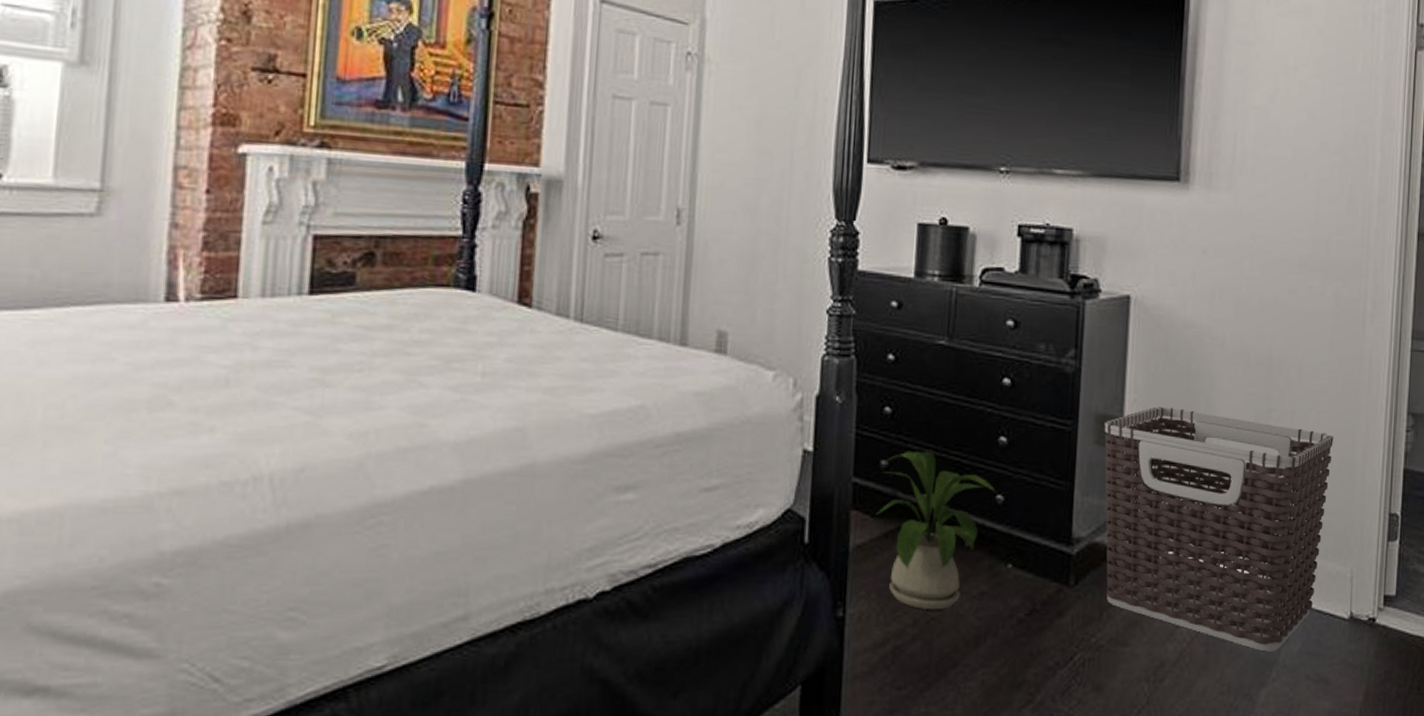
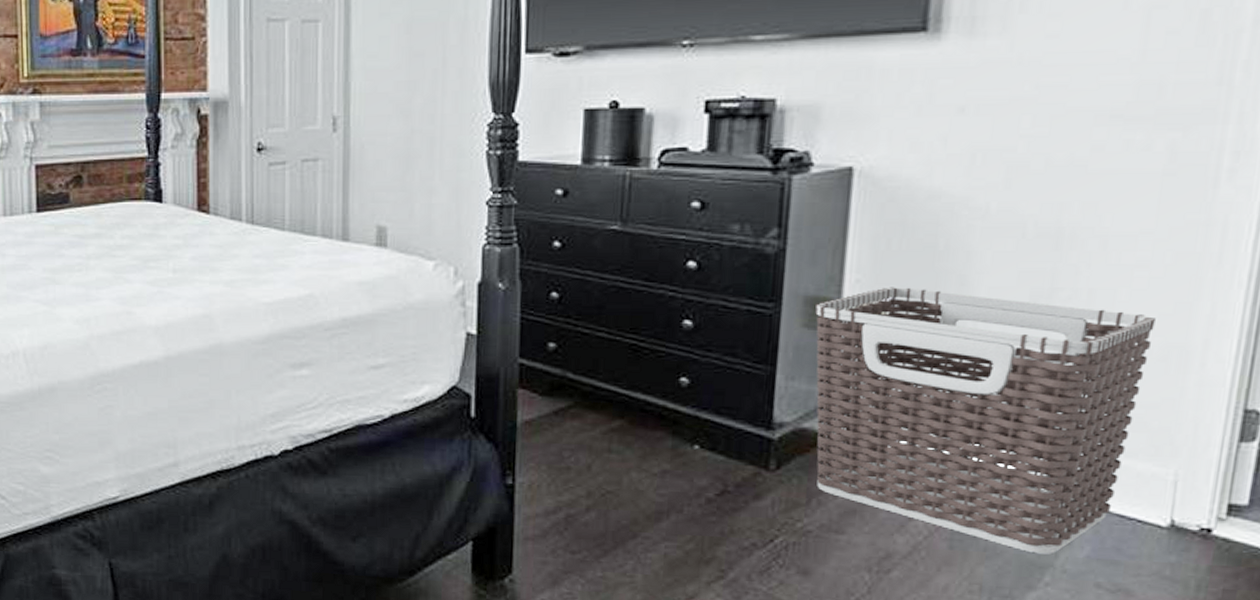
house plant: present [876,451,996,609] -> none [544,334,679,484]

